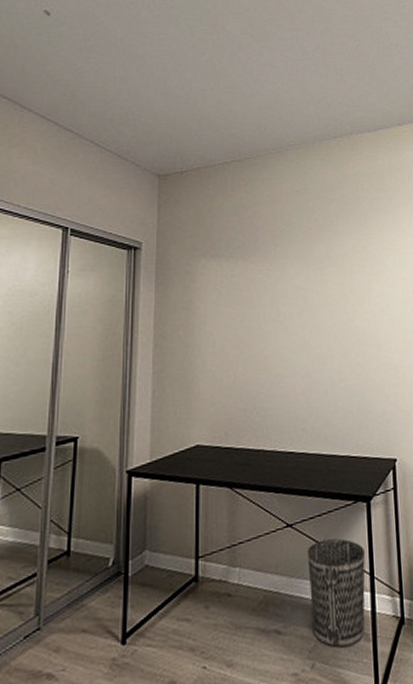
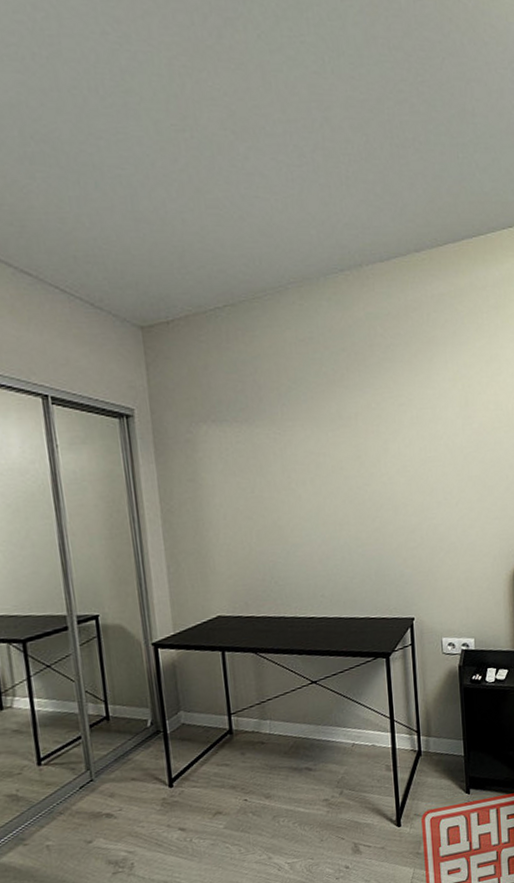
wastebasket: present [307,538,366,648] -> none [331,690,386,778]

